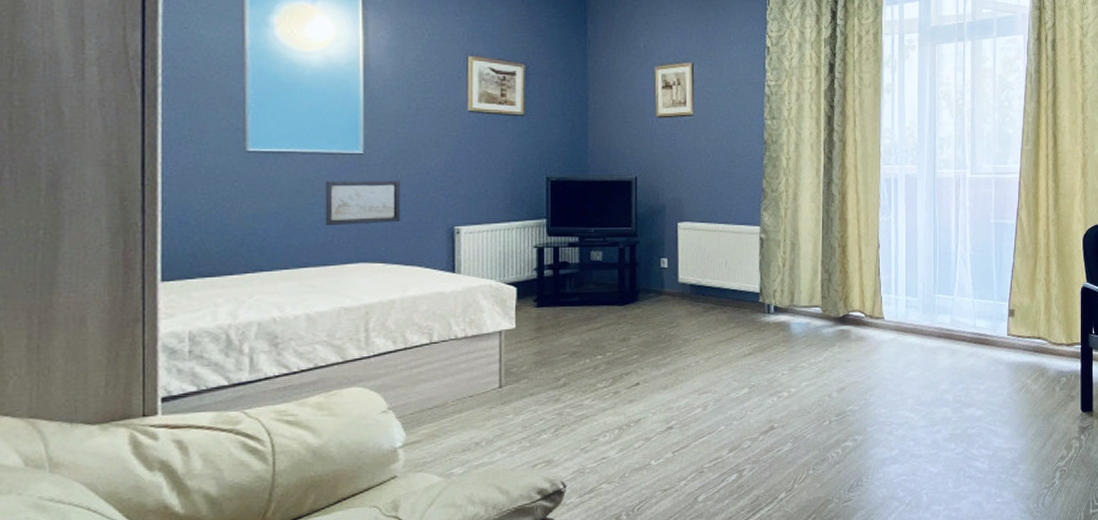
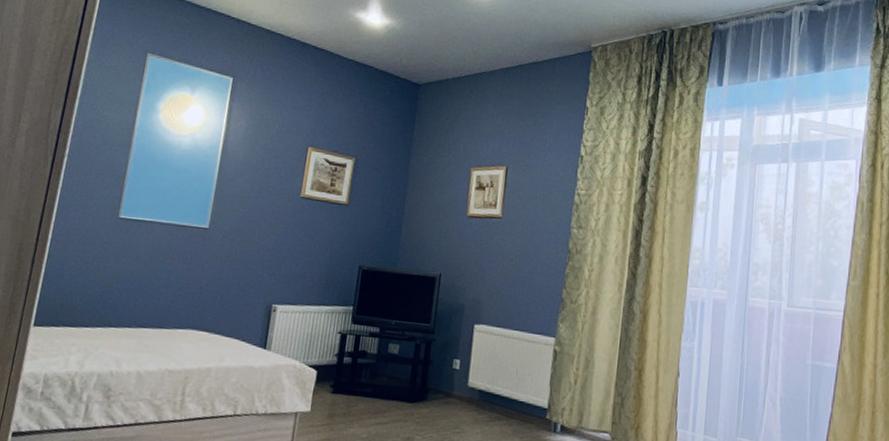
wall art: present [325,180,401,226] -> none [167,250,235,295]

